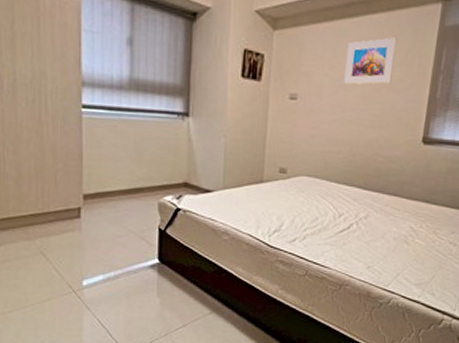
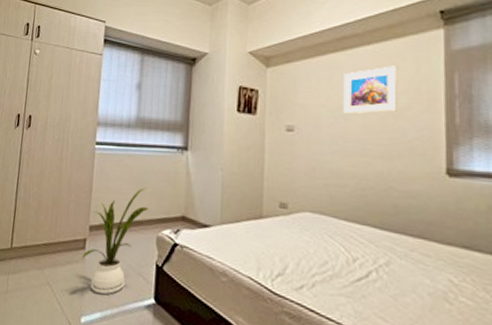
house plant: none [77,154,148,259] -> present [81,187,148,295]

